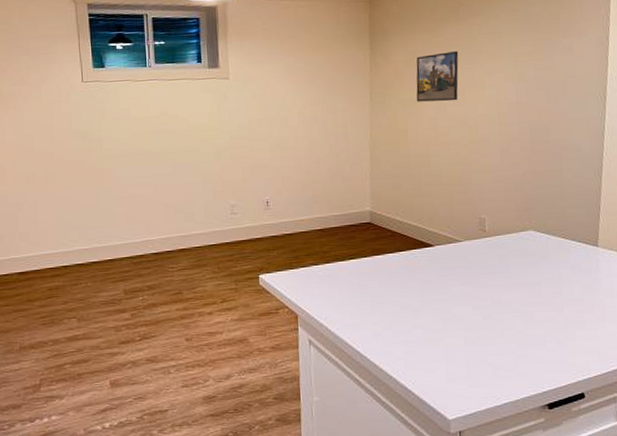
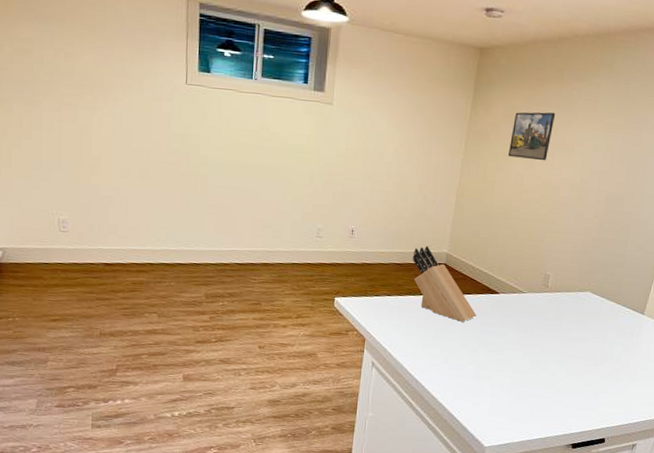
knife block: none [334,206,413,282] -> present [412,245,477,322]

